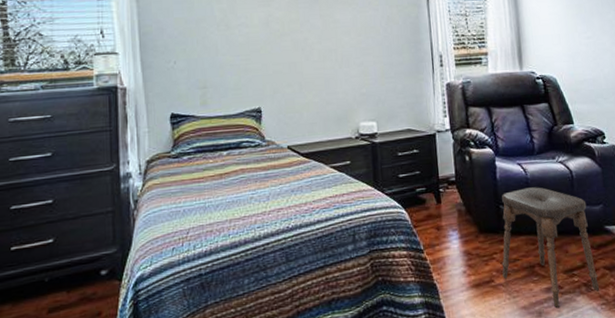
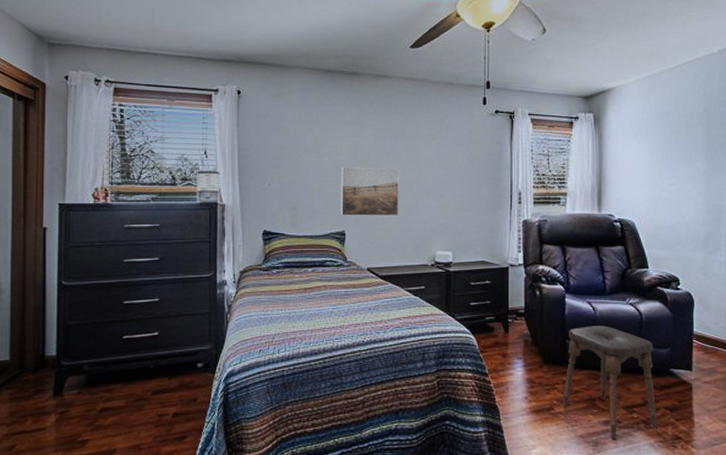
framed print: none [253,37,318,92] -> present [340,166,399,216]

